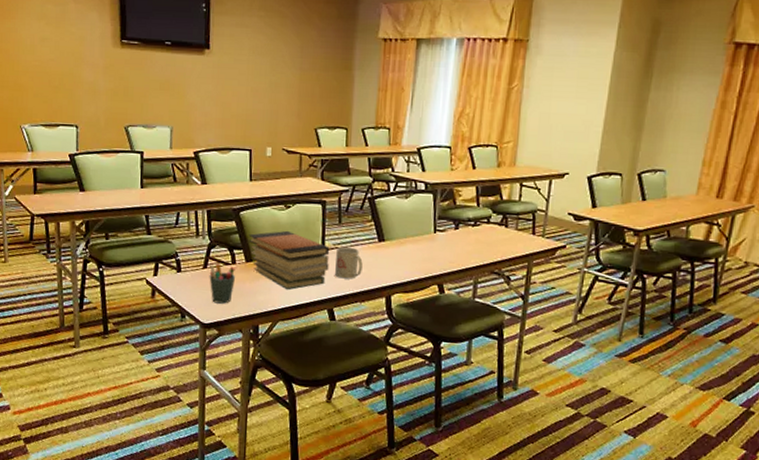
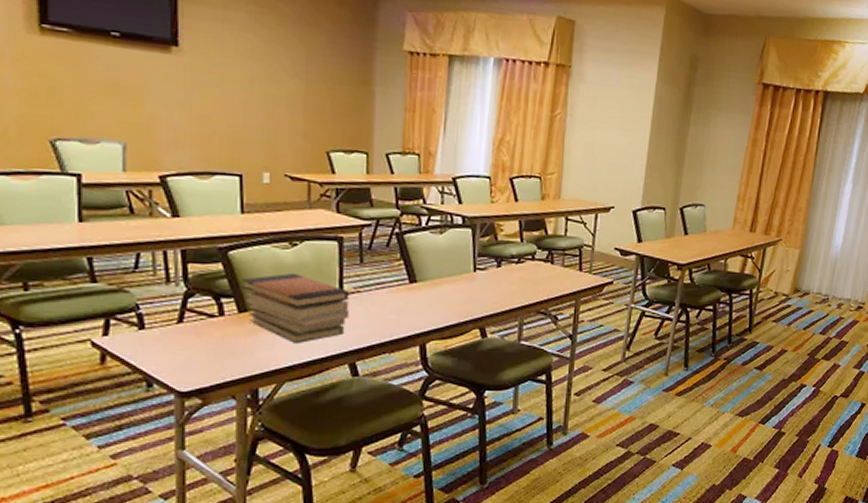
pen holder: present [209,263,235,304] -> none [186,315,224,366]
mug: present [335,246,363,279] -> none [357,290,391,327]

